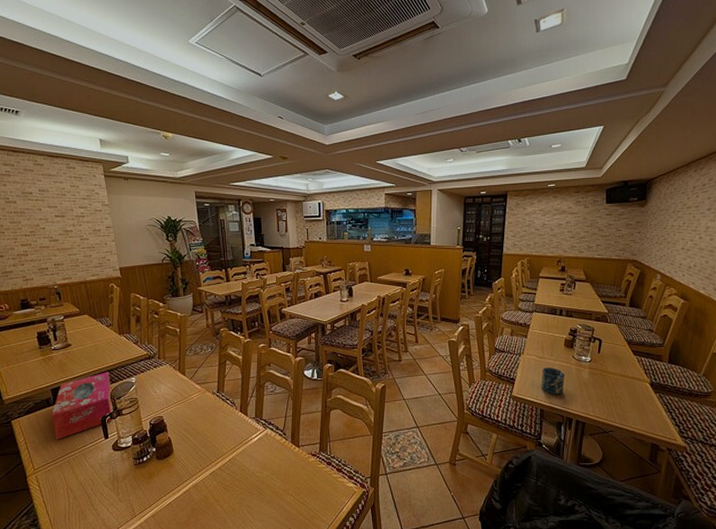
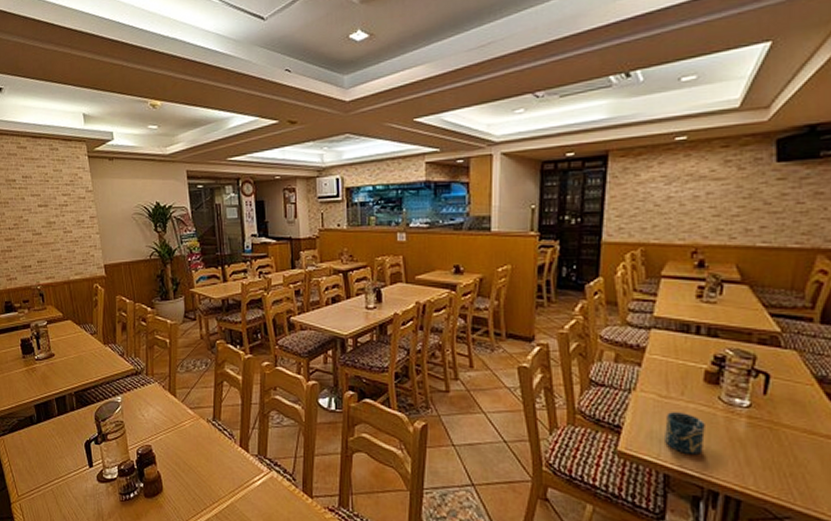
tissue box: present [52,372,112,440] -> none [35,388,96,464]

